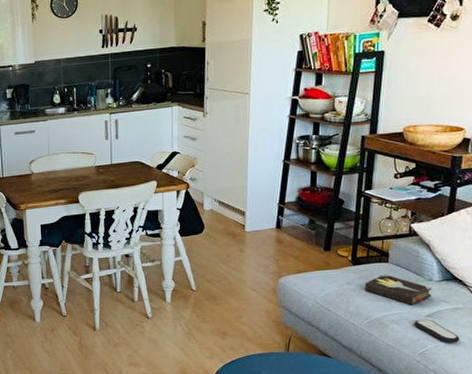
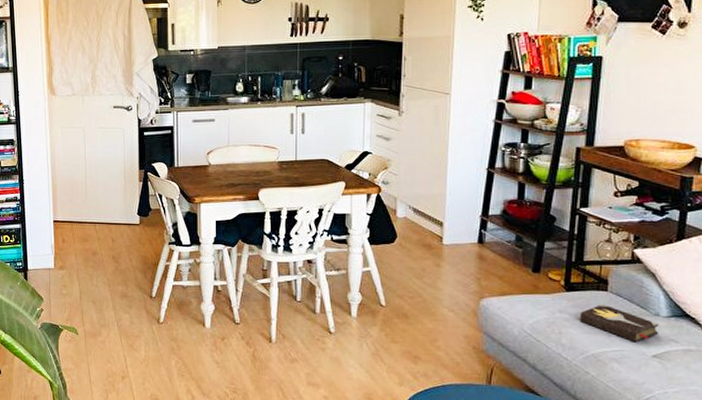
remote control: present [414,319,460,343] -> none [638,359,693,391]

